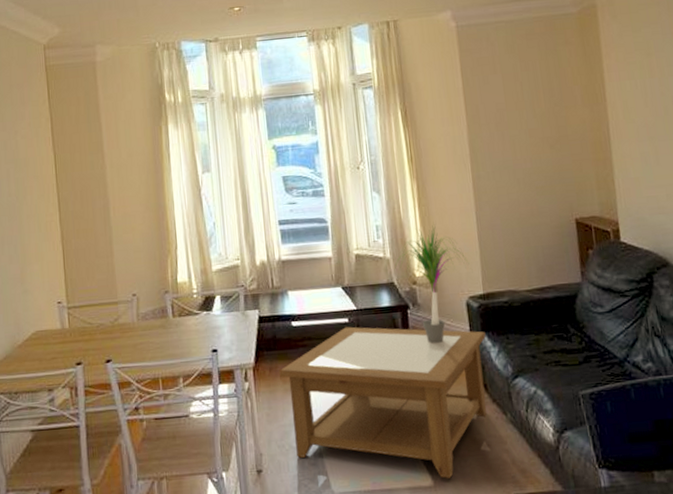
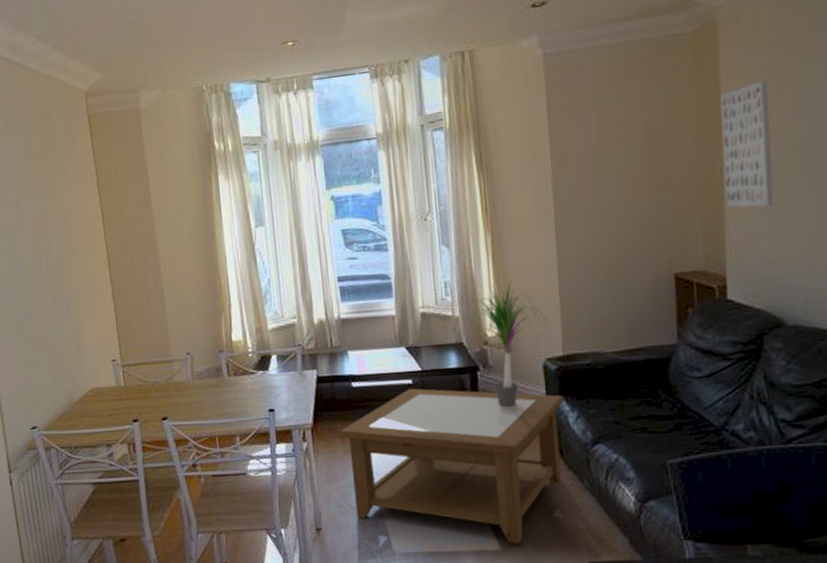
wall art: none [602,54,653,162] -> present [720,80,775,208]

